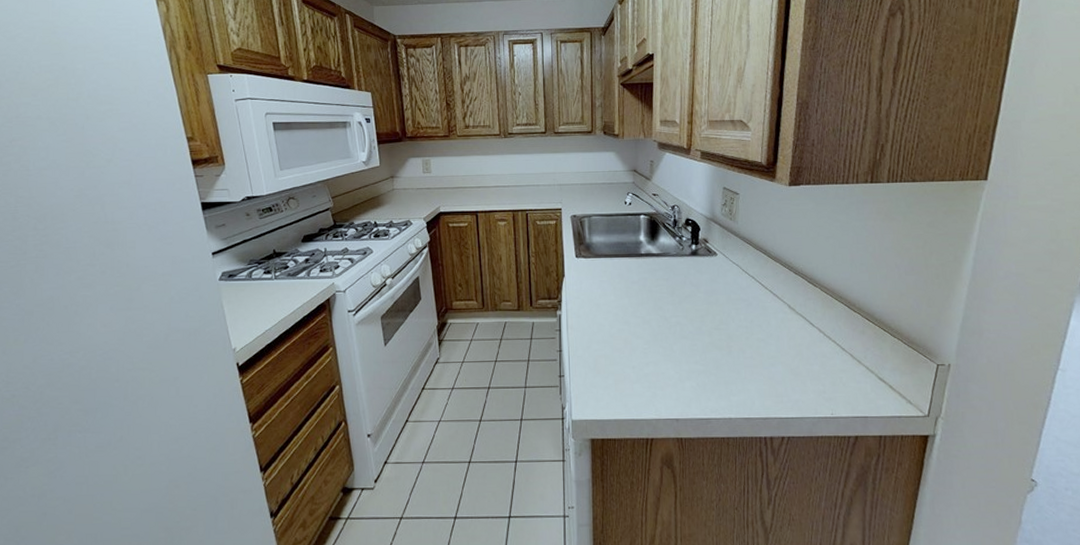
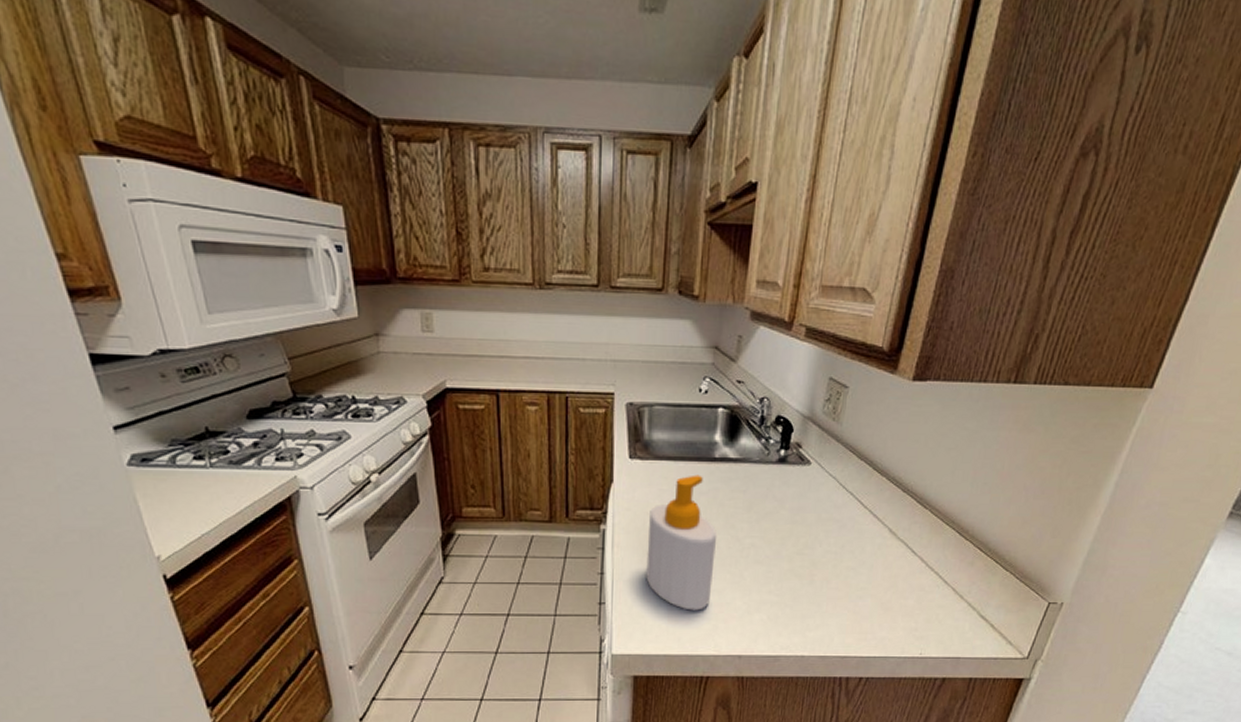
soap bottle: none [594,268,649,380] -> present [646,475,717,611]

